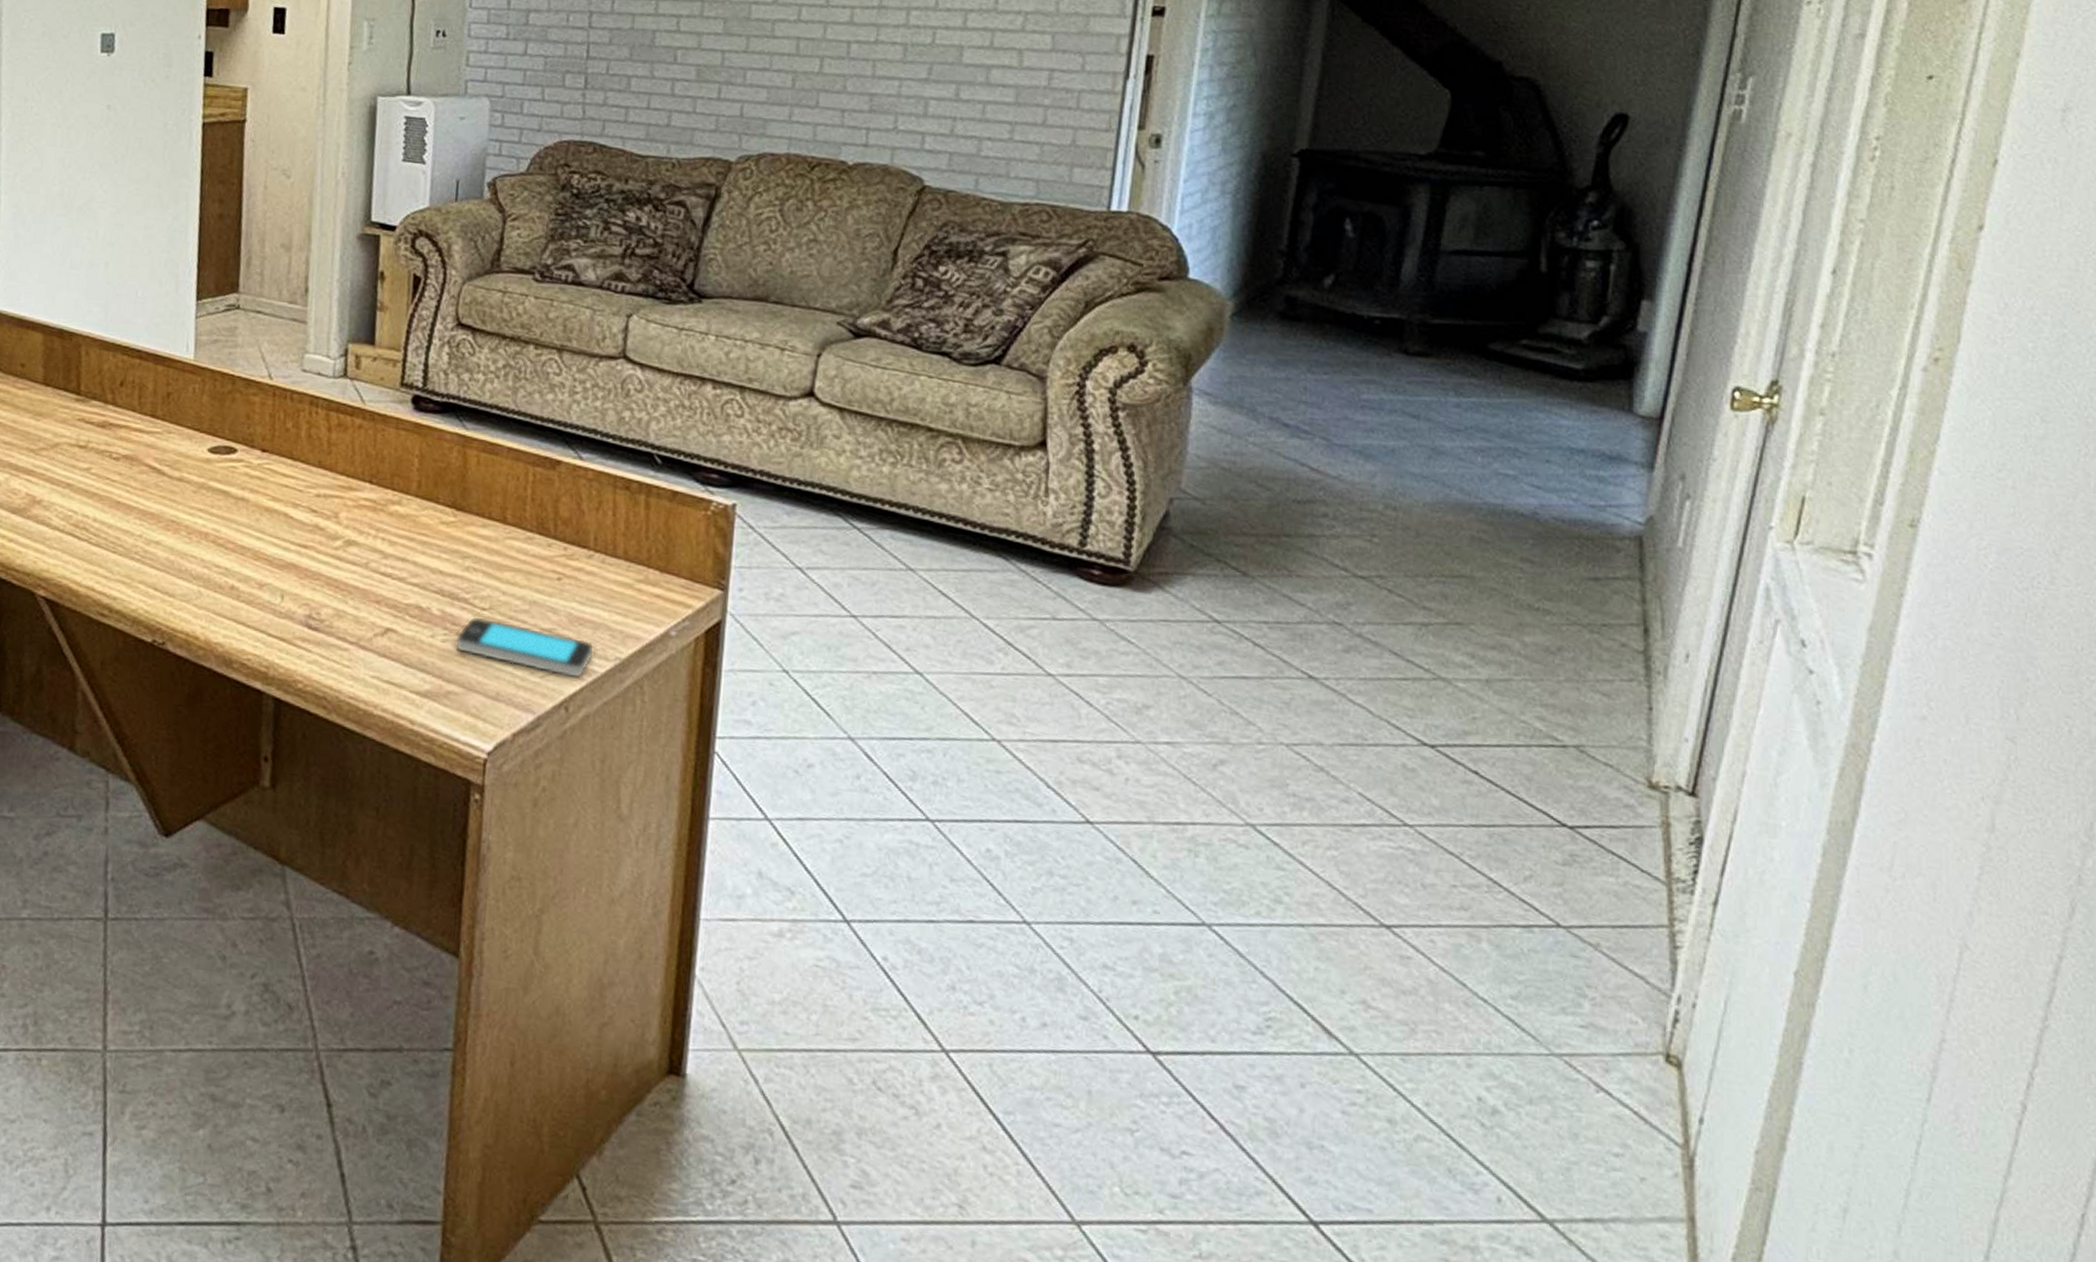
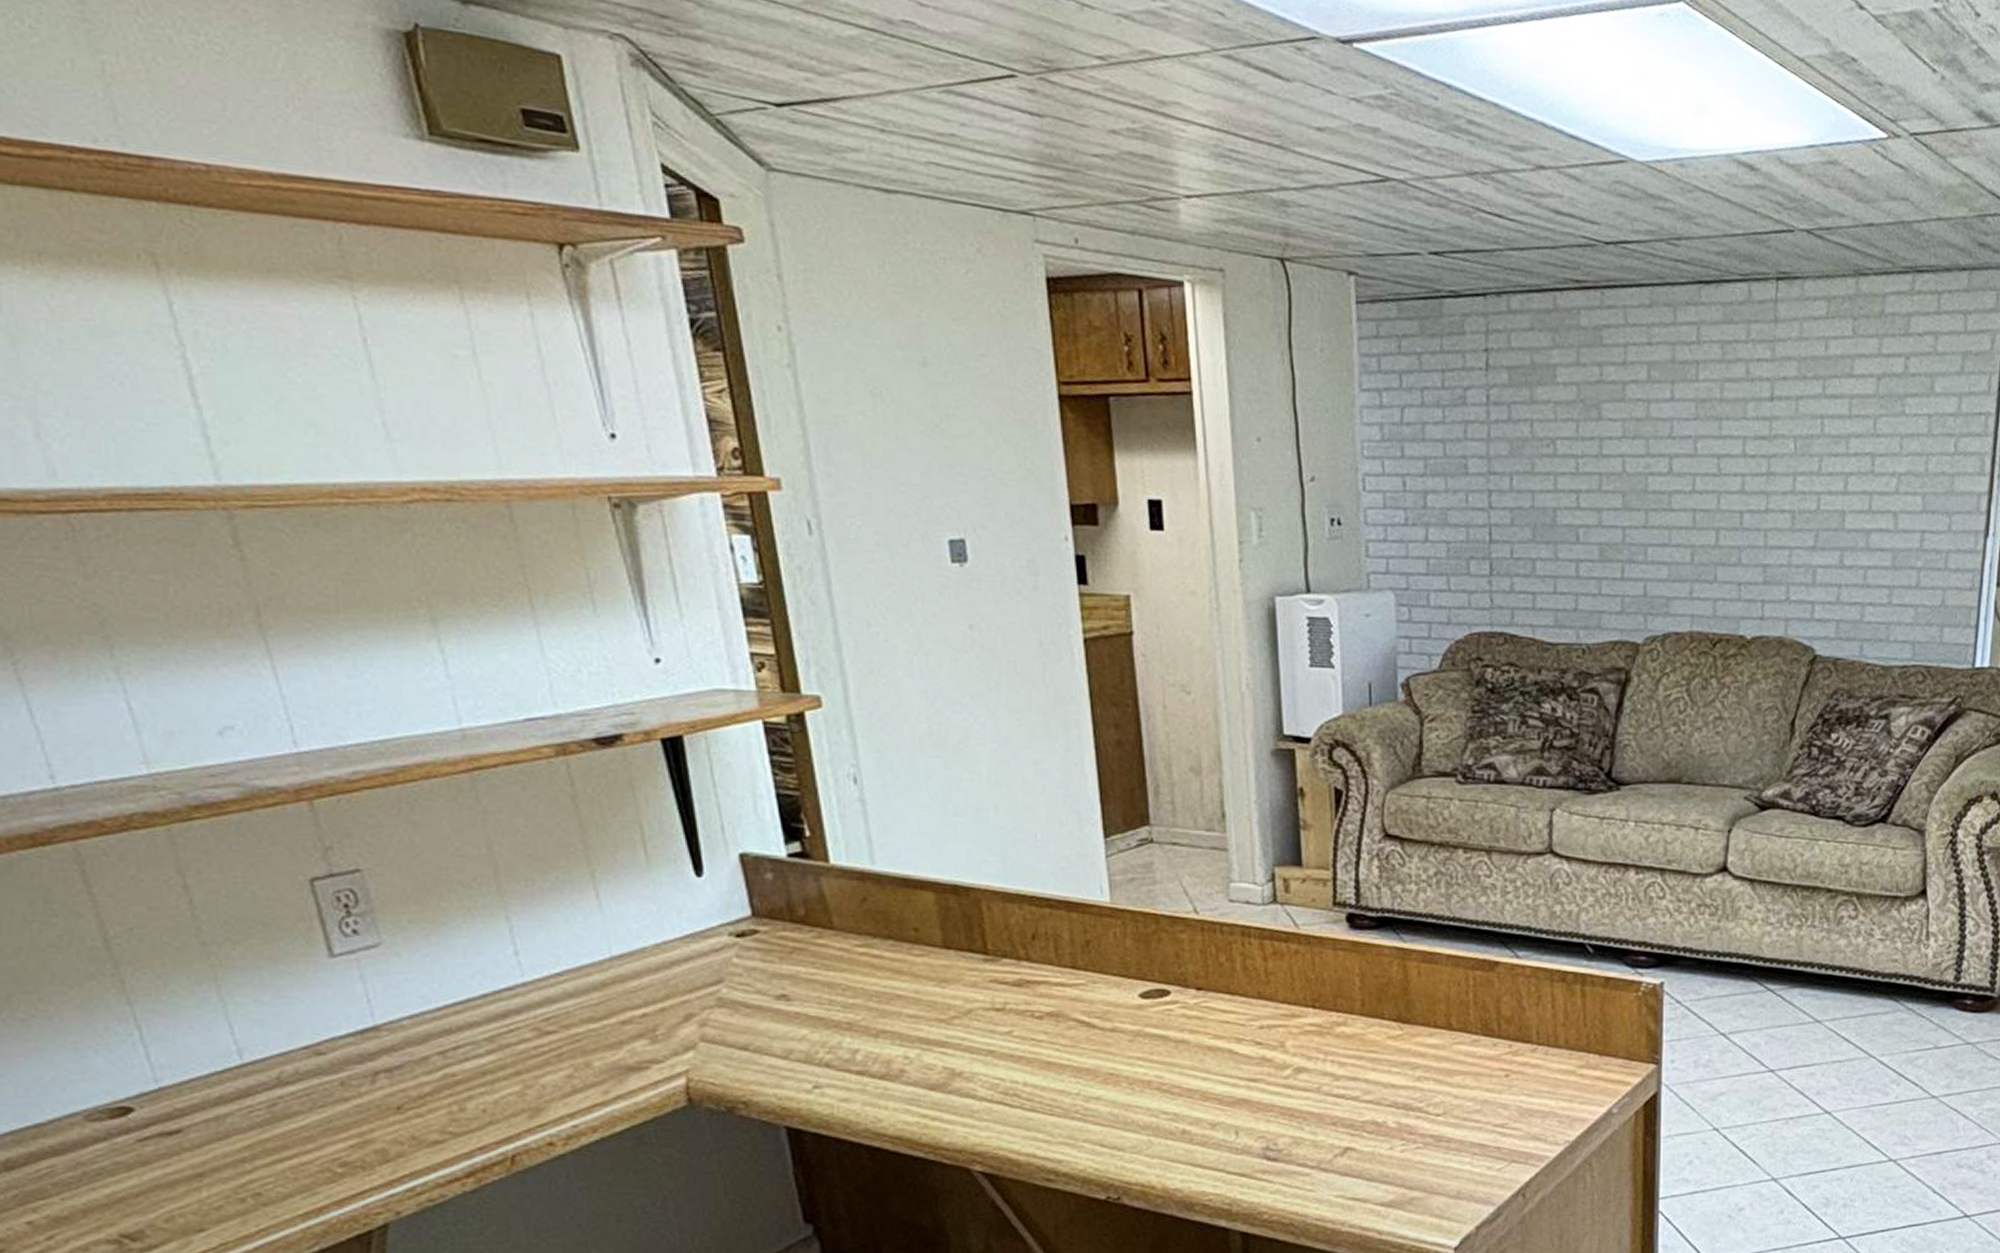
smartphone: present [455,616,595,679] -> none [1413,1123,1545,1167]

